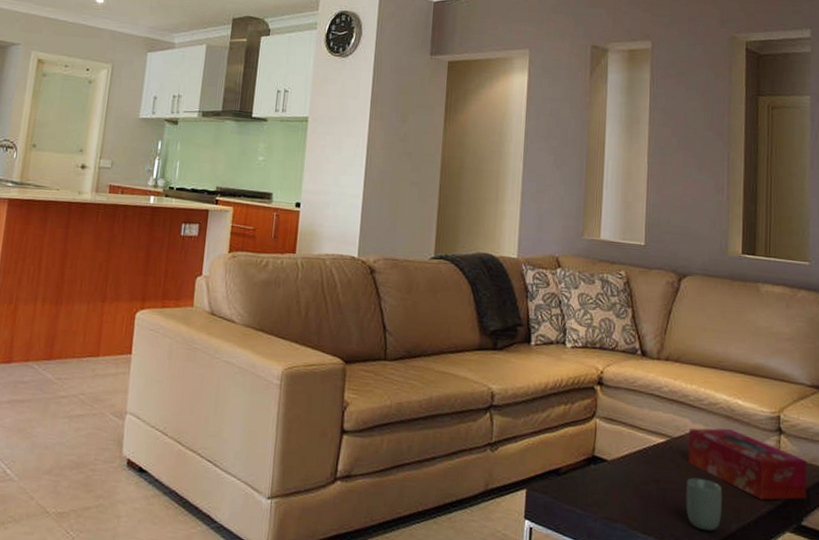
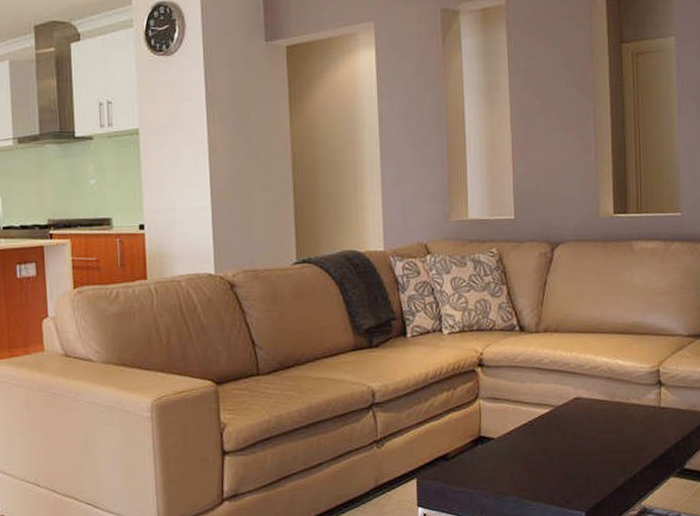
cup: present [686,477,723,531] -> none [573,440,609,489]
tissue box: present [688,428,808,500] -> none [571,389,688,452]

